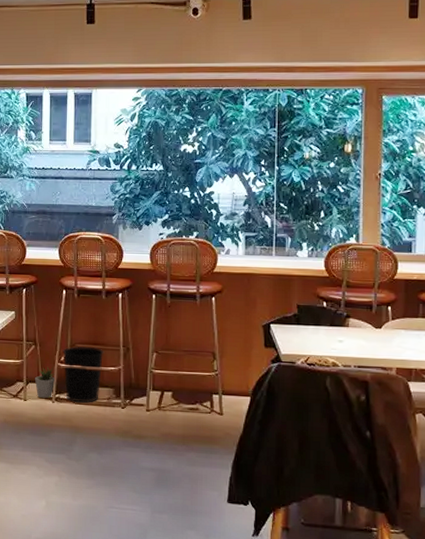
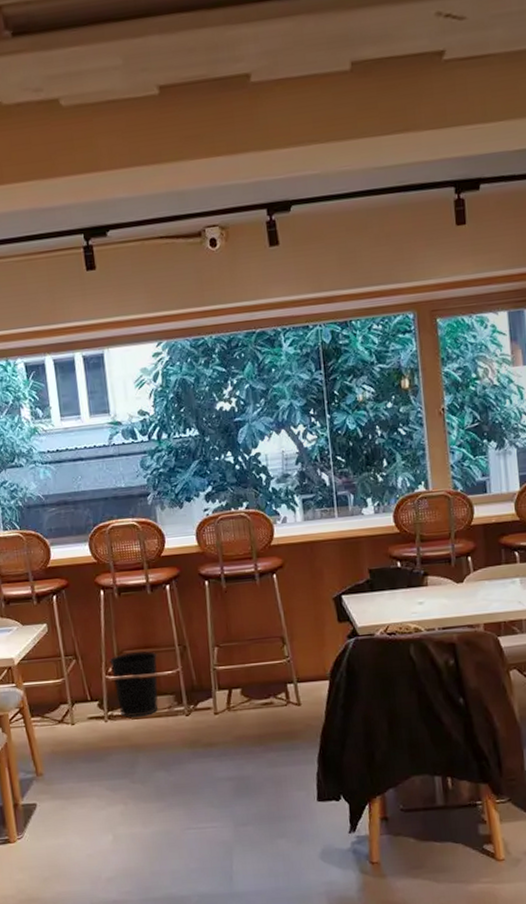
potted plant: present [34,367,55,398] -> none [80,682,105,719]

